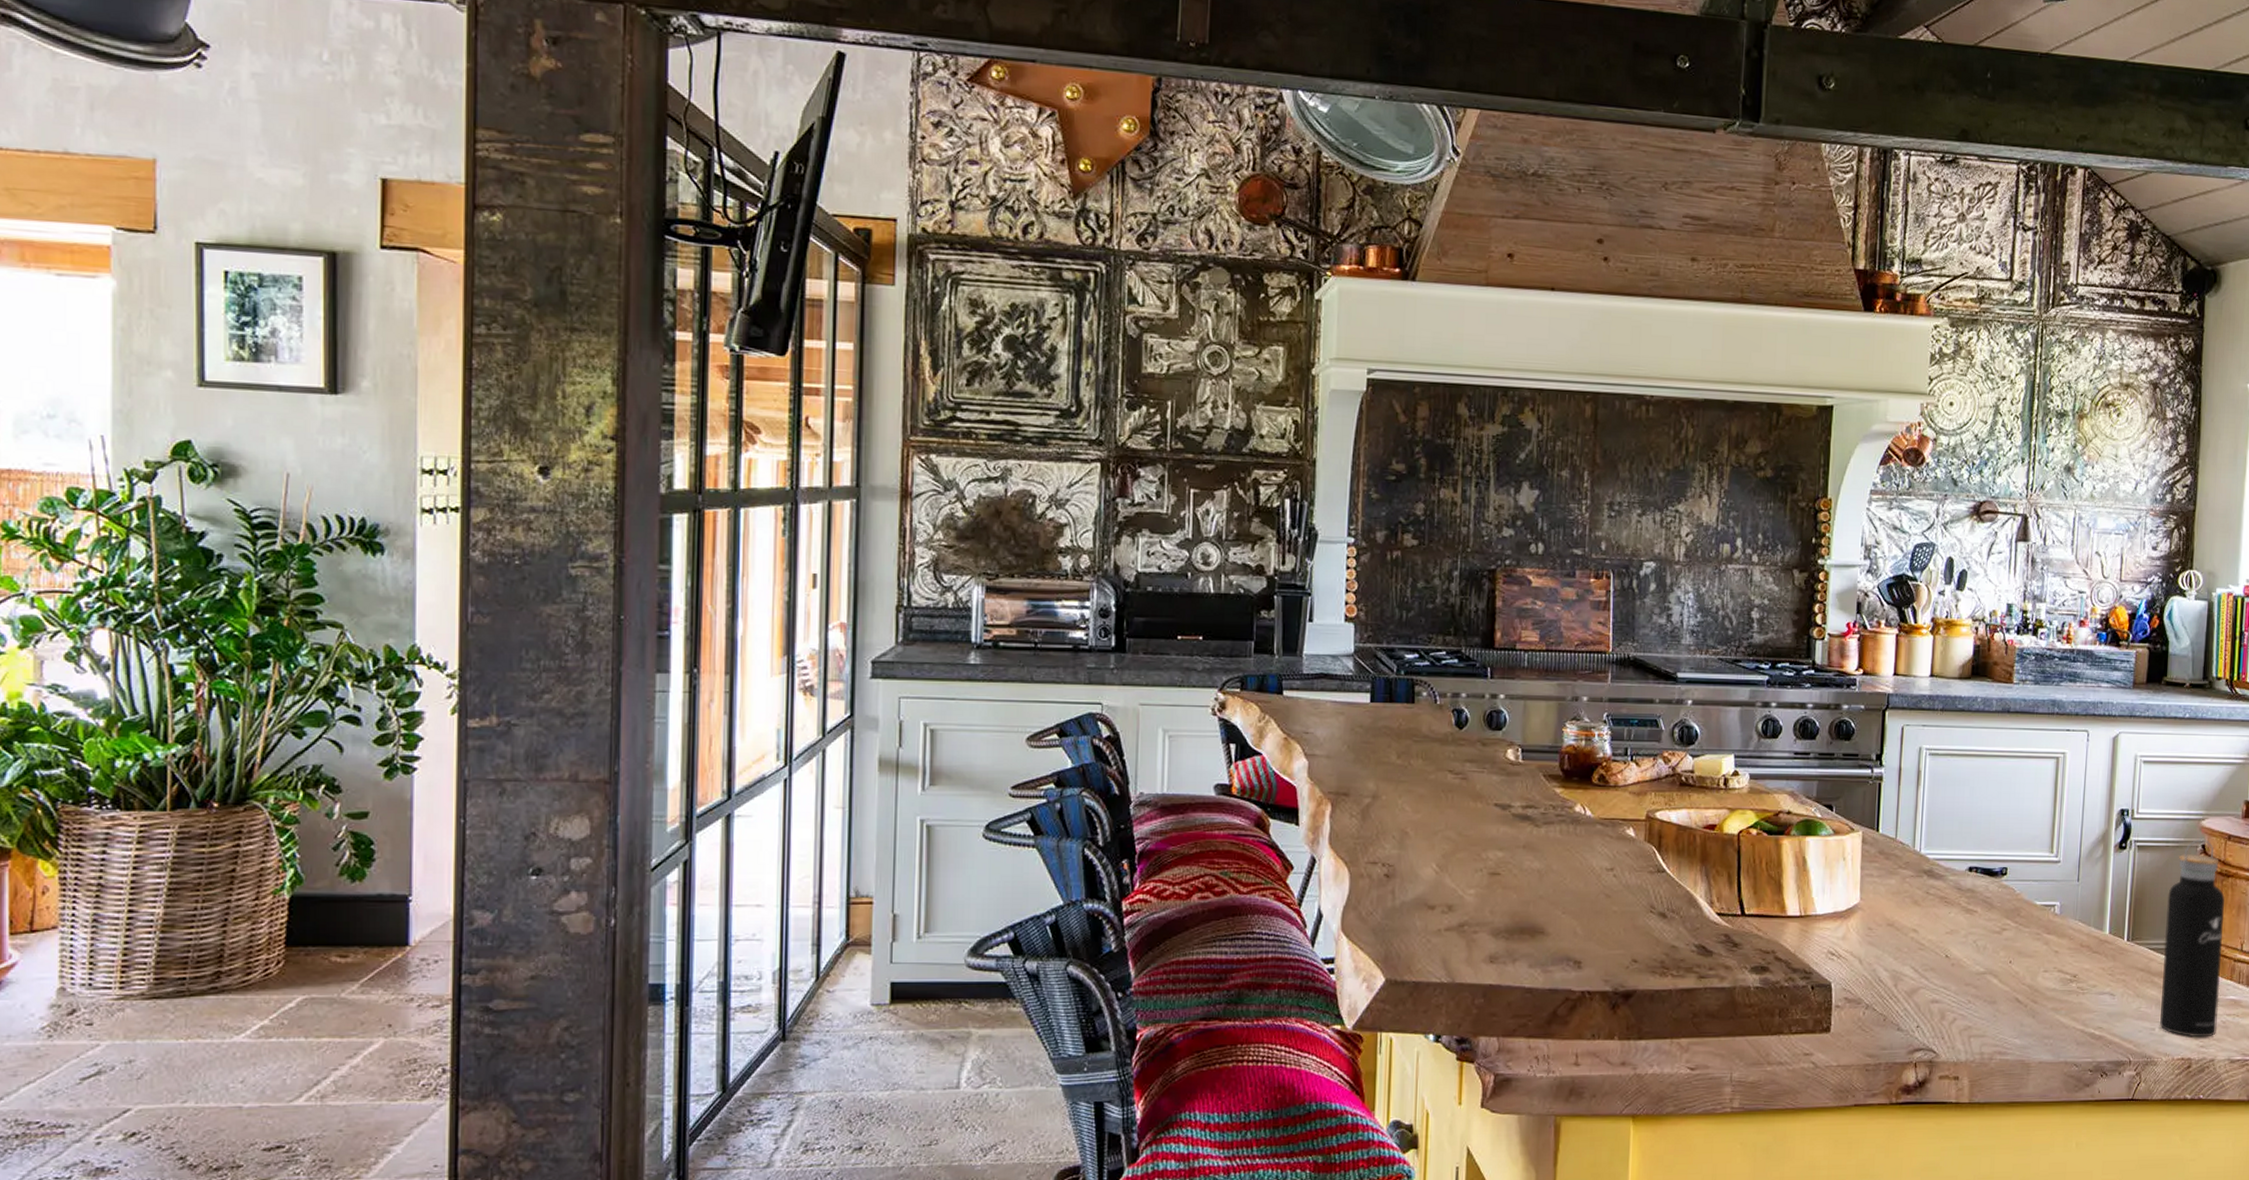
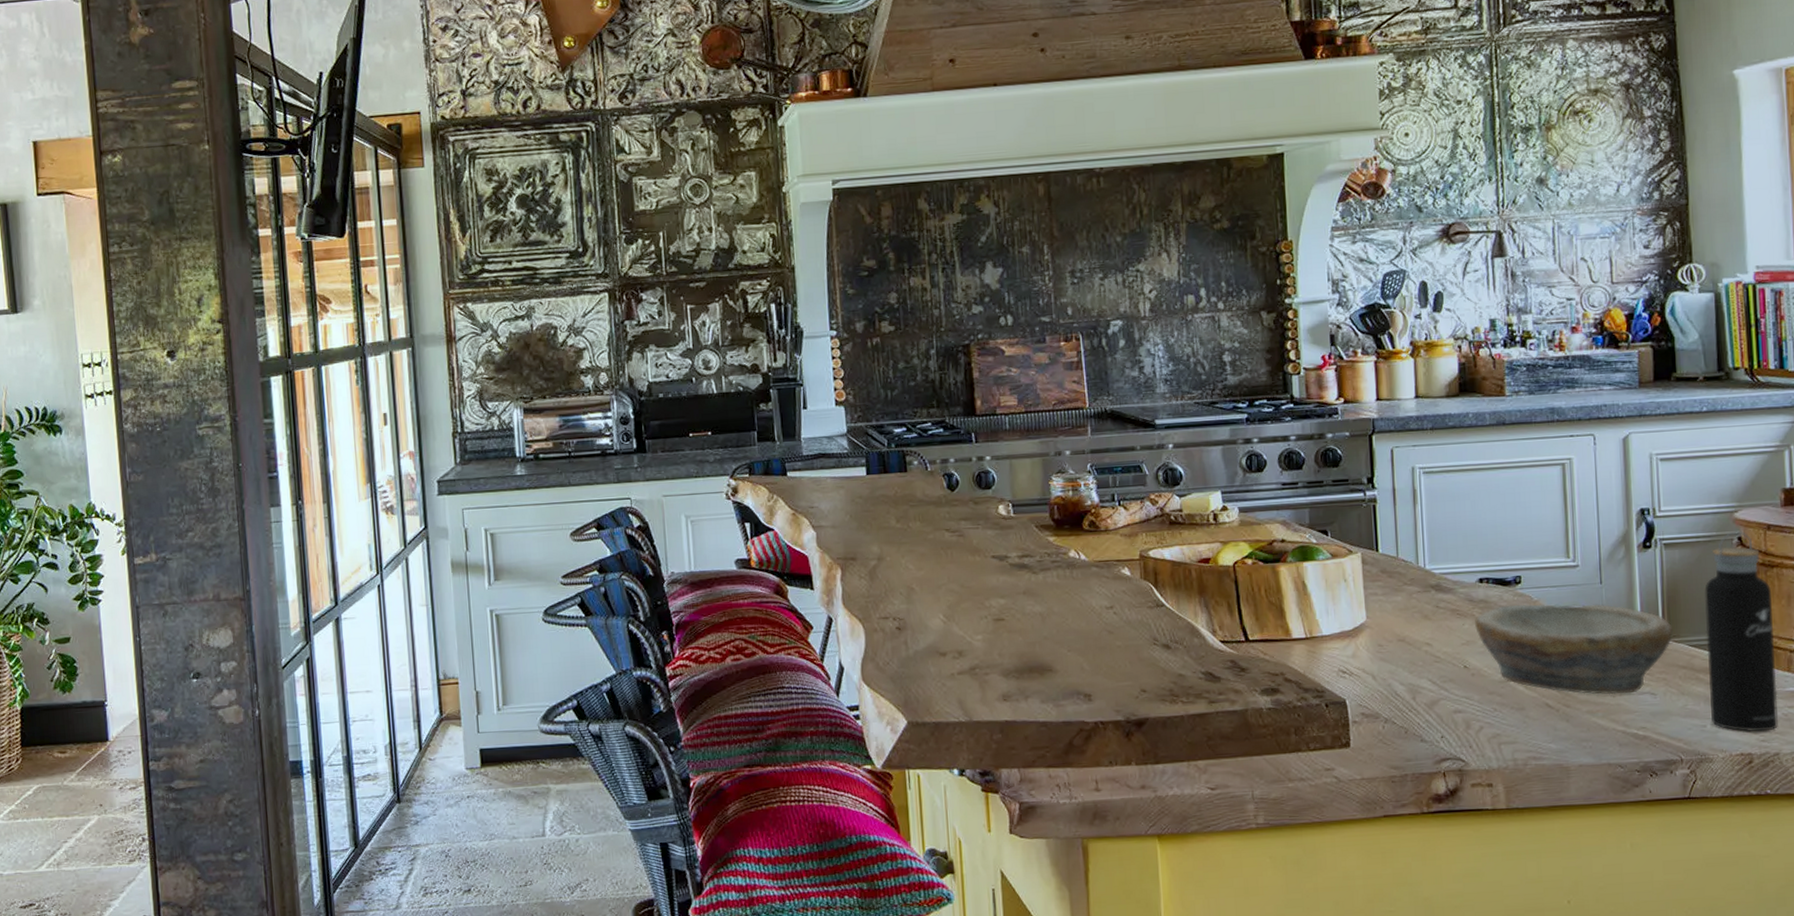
bowl: none [1959,896,2136,993] -> present [1474,604,1673,695]

